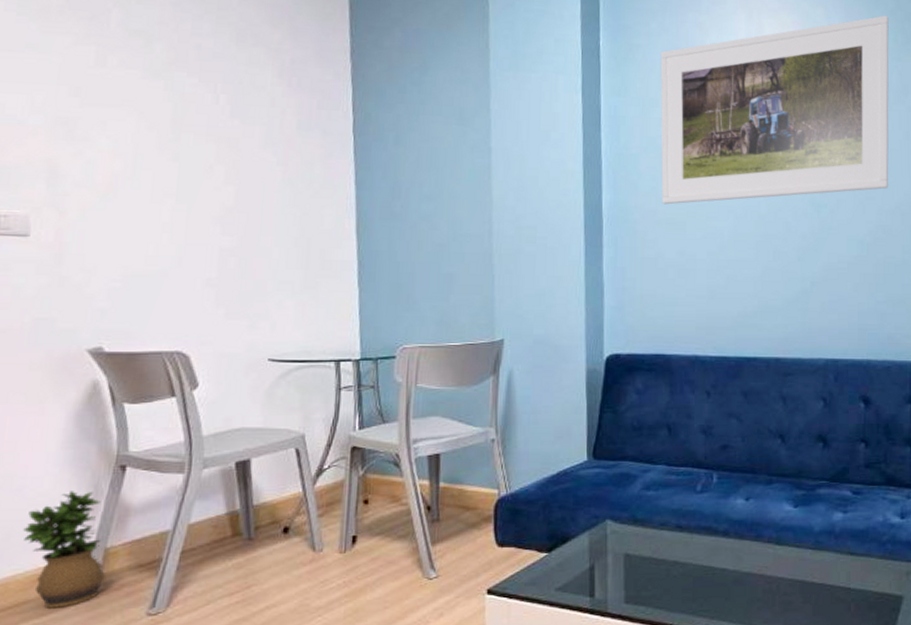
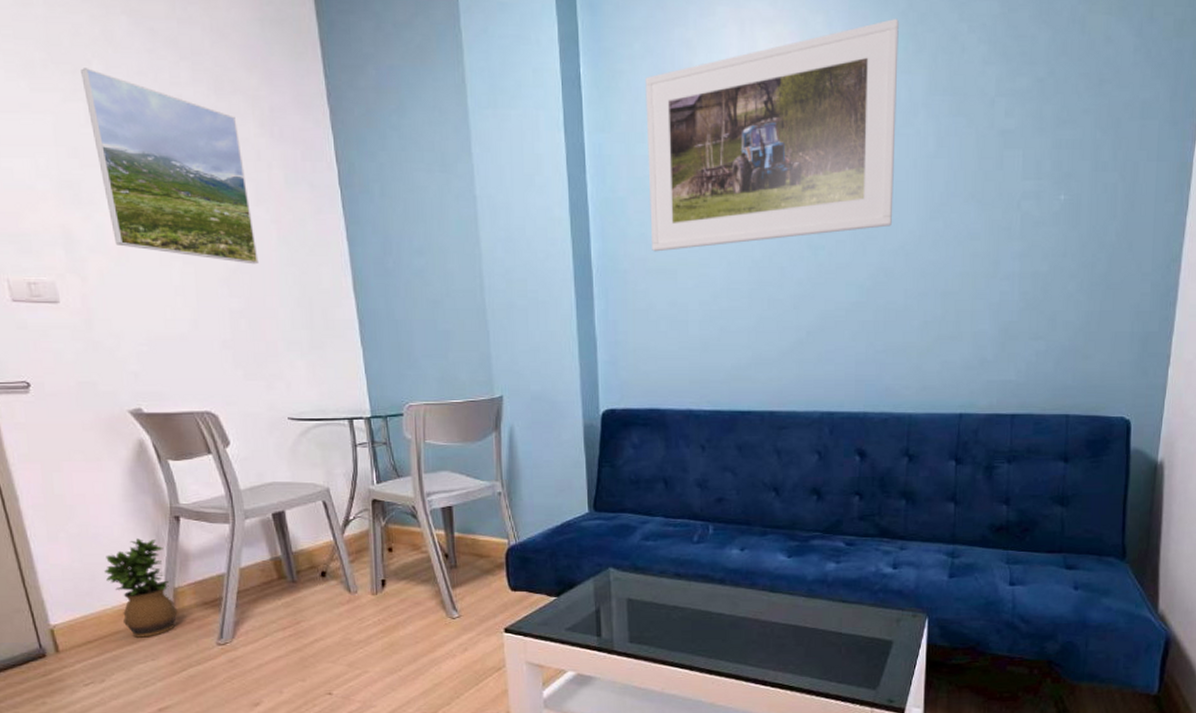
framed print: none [98,15,259,204] -> present [81,68,259,265]

